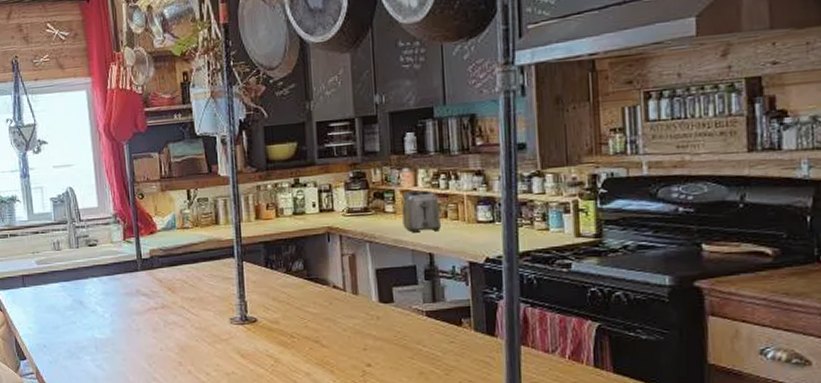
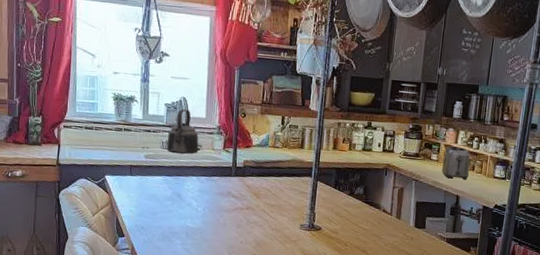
kettle: none [58,201,95,253] -> present [166,109,199,154]

